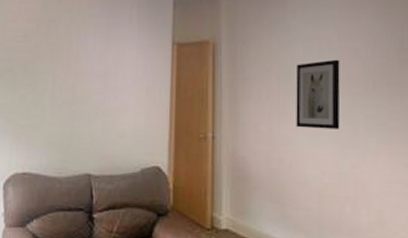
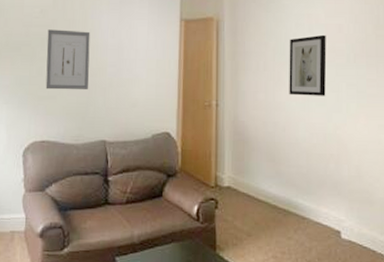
wall art: none [28,54,75,119] -> present [45,29,90,90]

